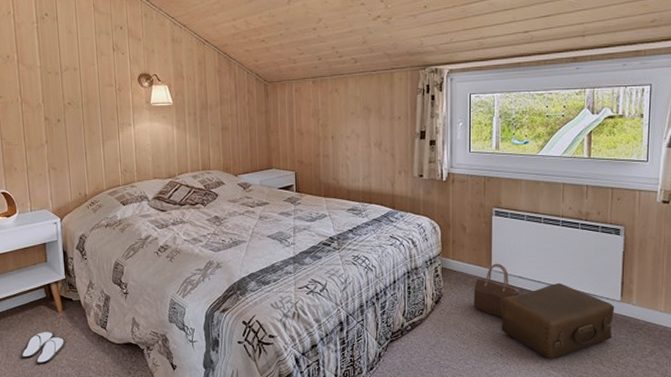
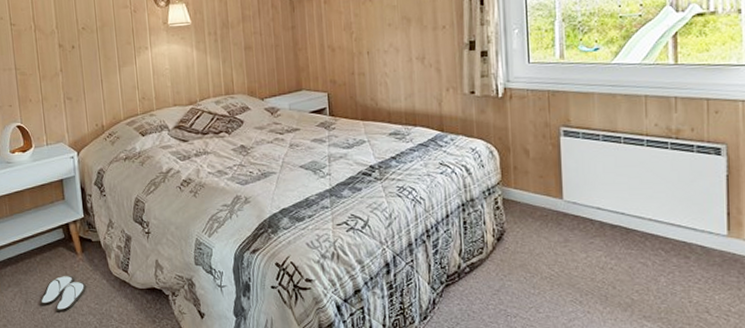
handbag: present [473,263,520,318] -> none [542,192,599,257]
suitcase: present [501,282,615,360] -> none [577,214,721,308]

